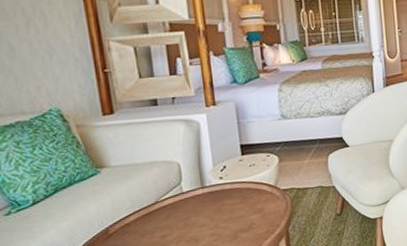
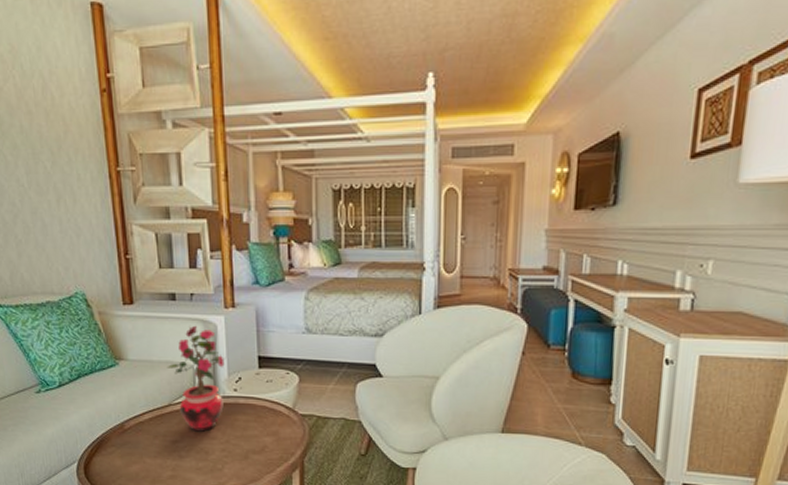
potted plant: none [152,125,211,223] -> present [167,325,226,432]

